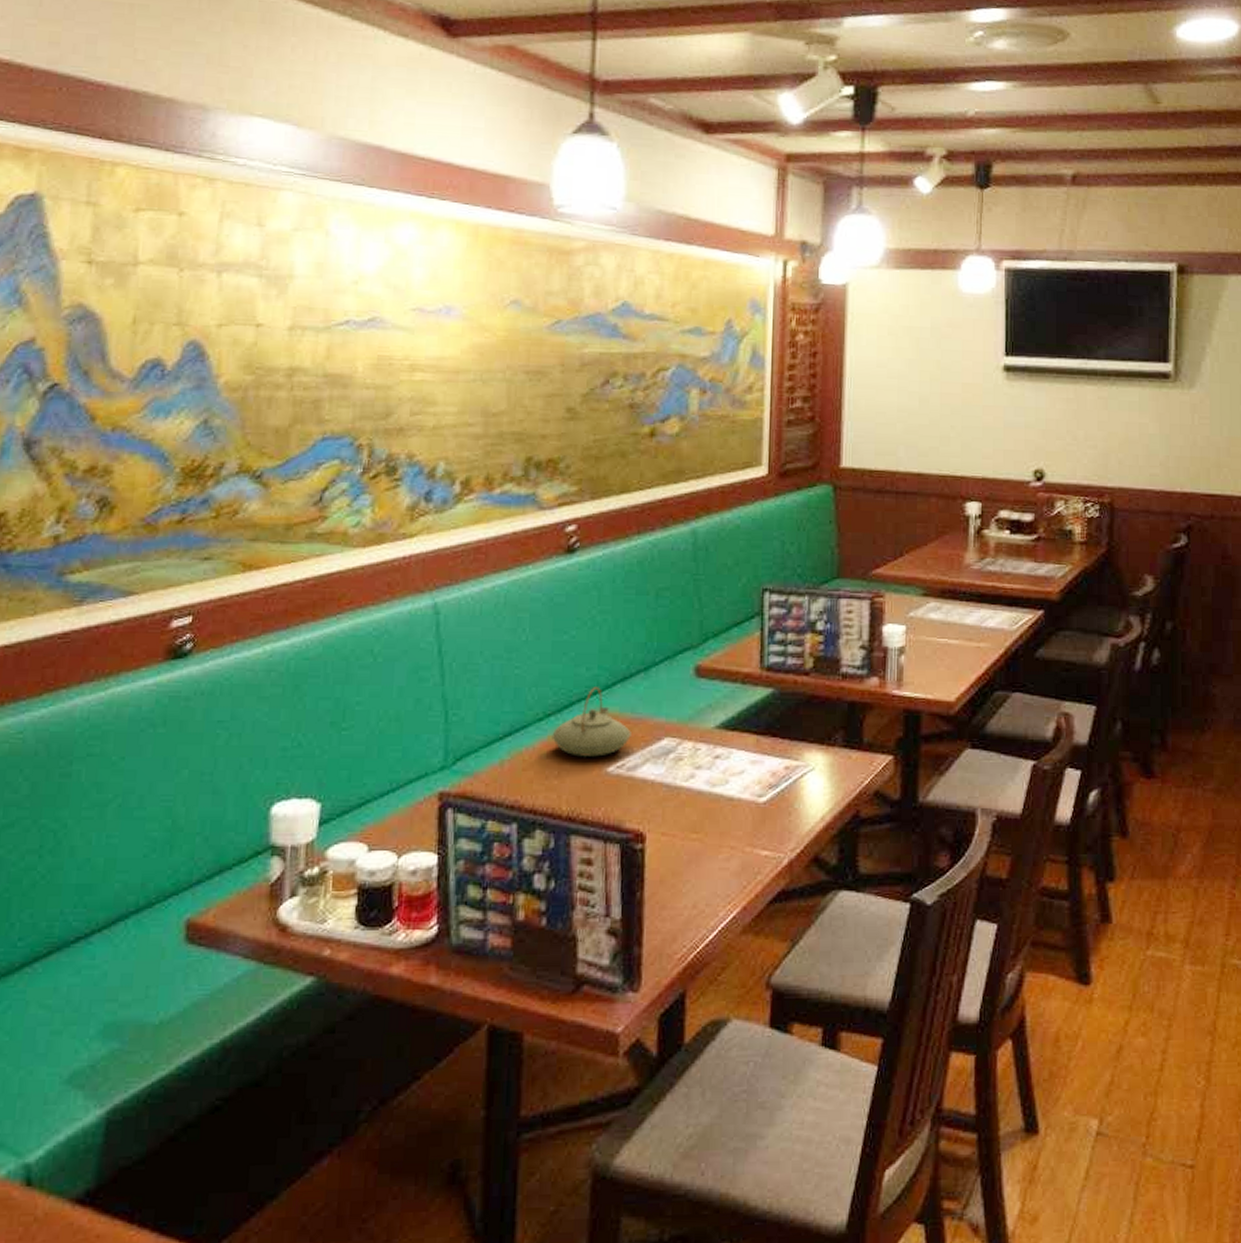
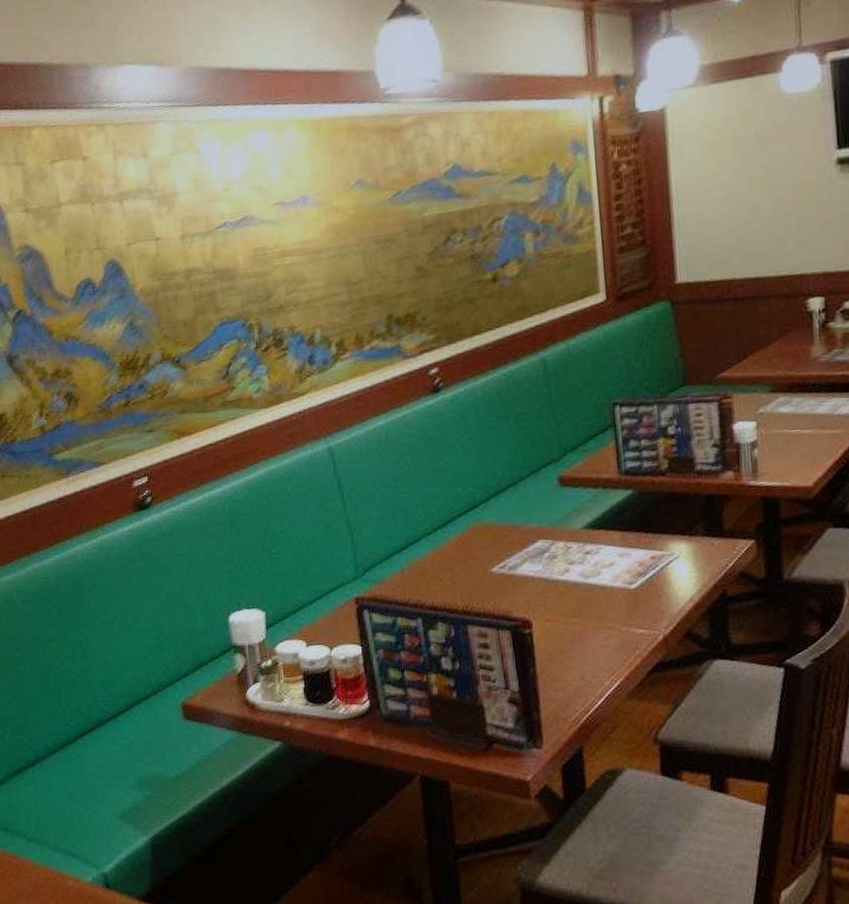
teapot: present [552,687,631,758] -> none [441,502,509,562]

